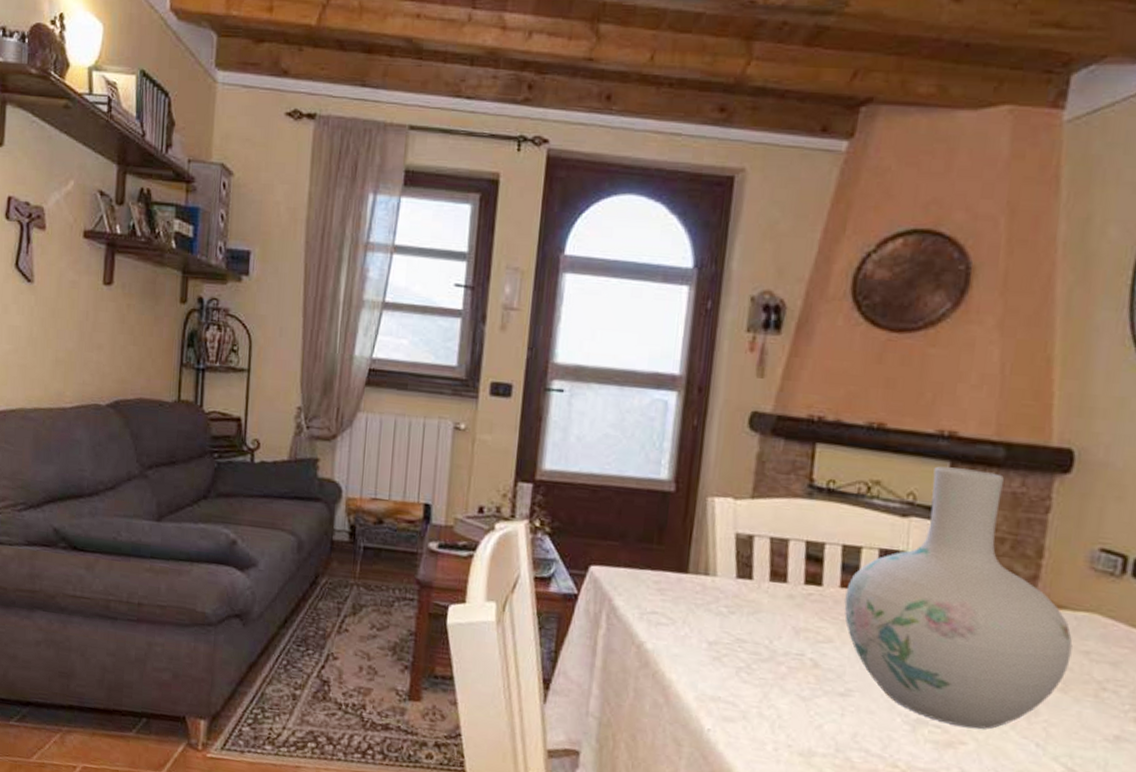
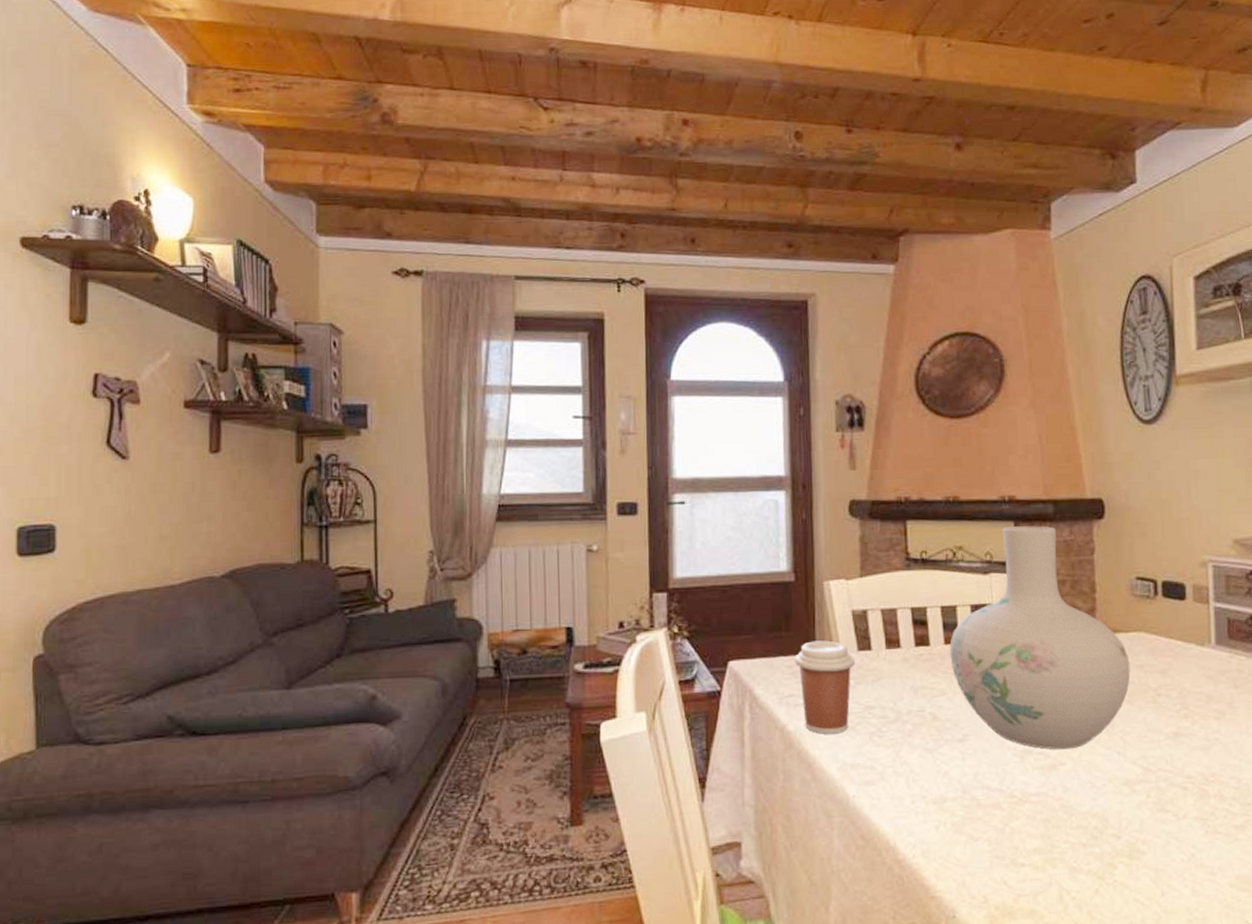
coffee cup: none [663,559,733,662] -> present [795,640,856,734]

